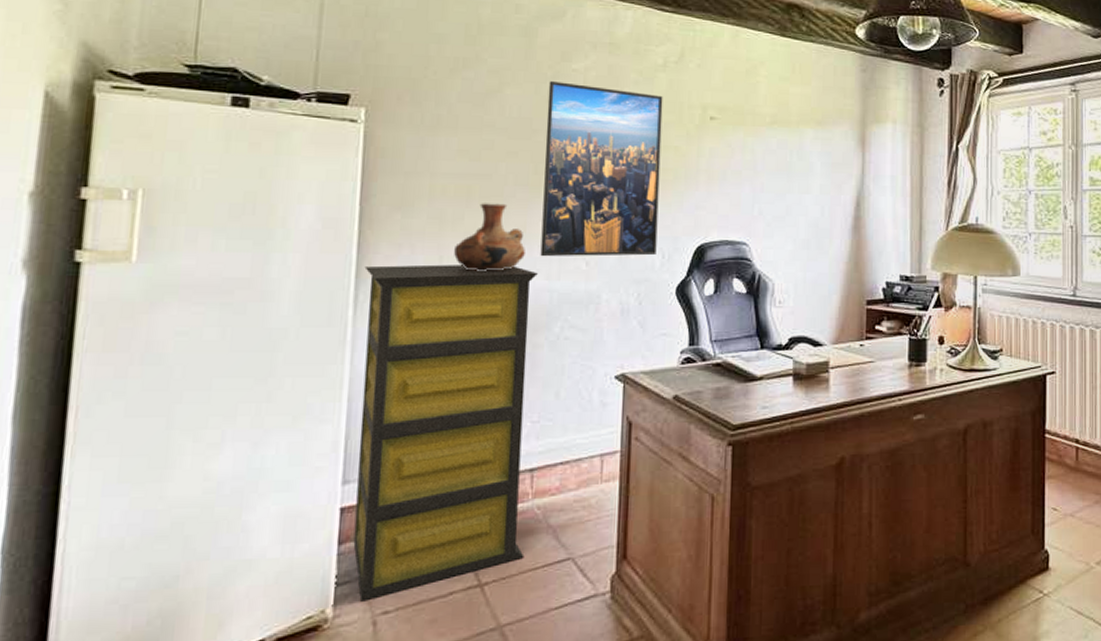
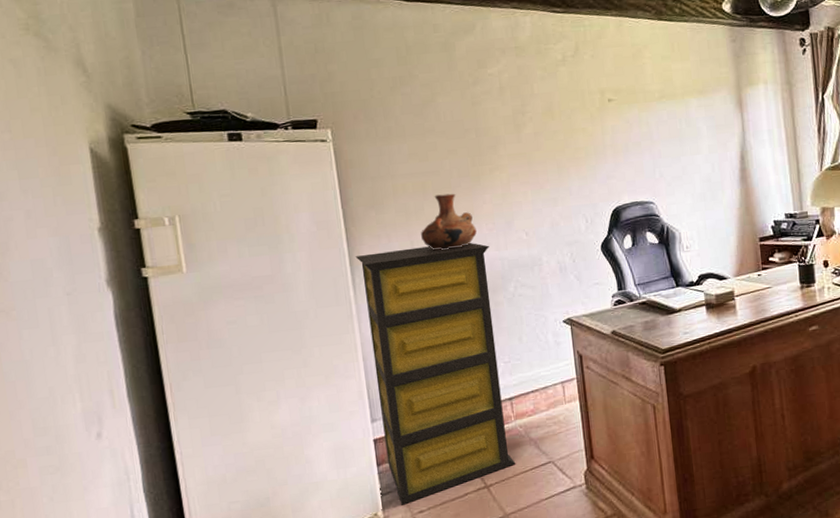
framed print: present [540,81,663,257] -> none [471,86,581,233]

